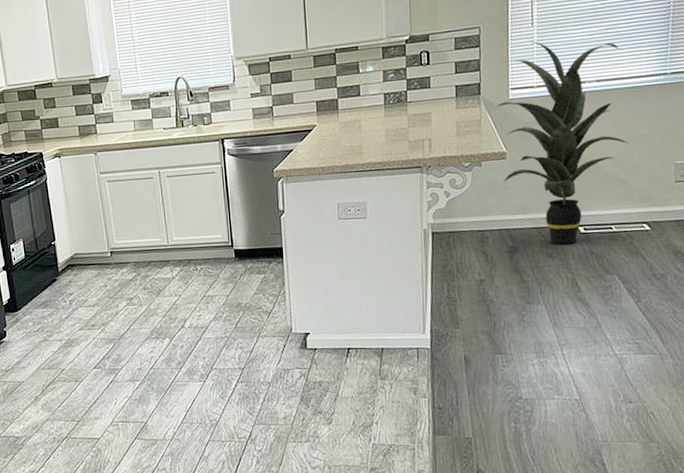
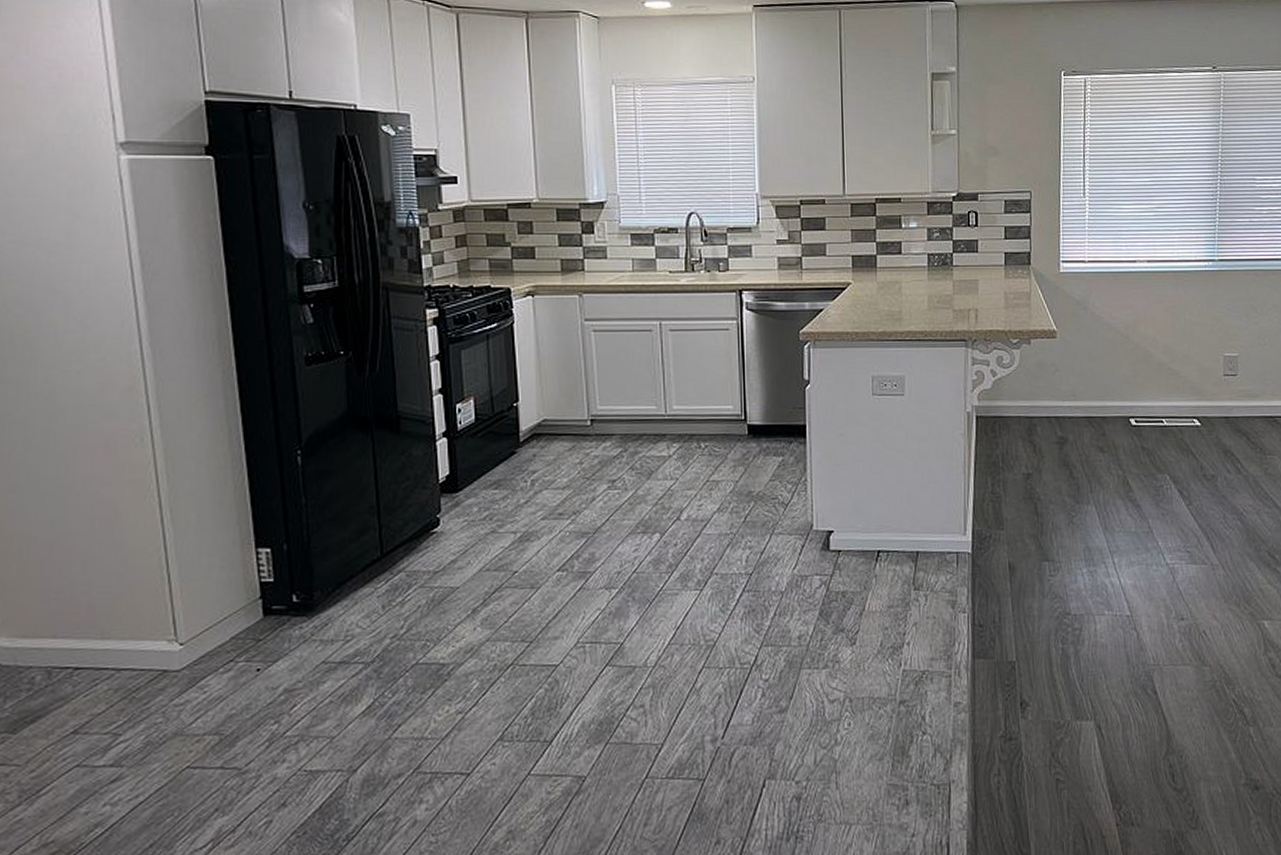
indoor plant: present [495,42,630,245] -> none [1045,213,1180,438]

